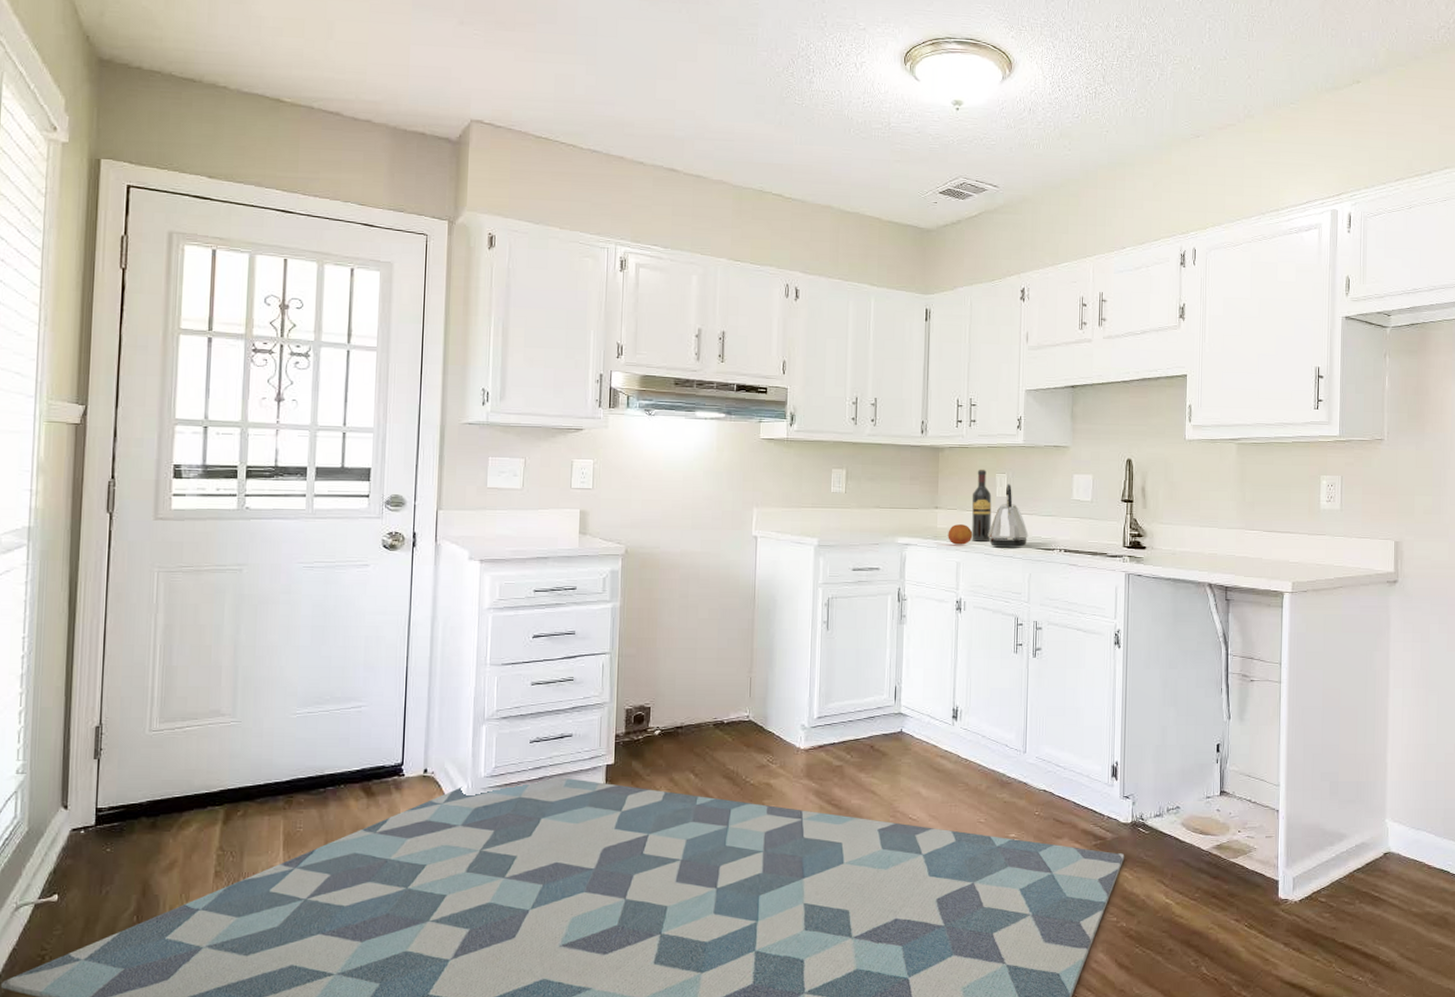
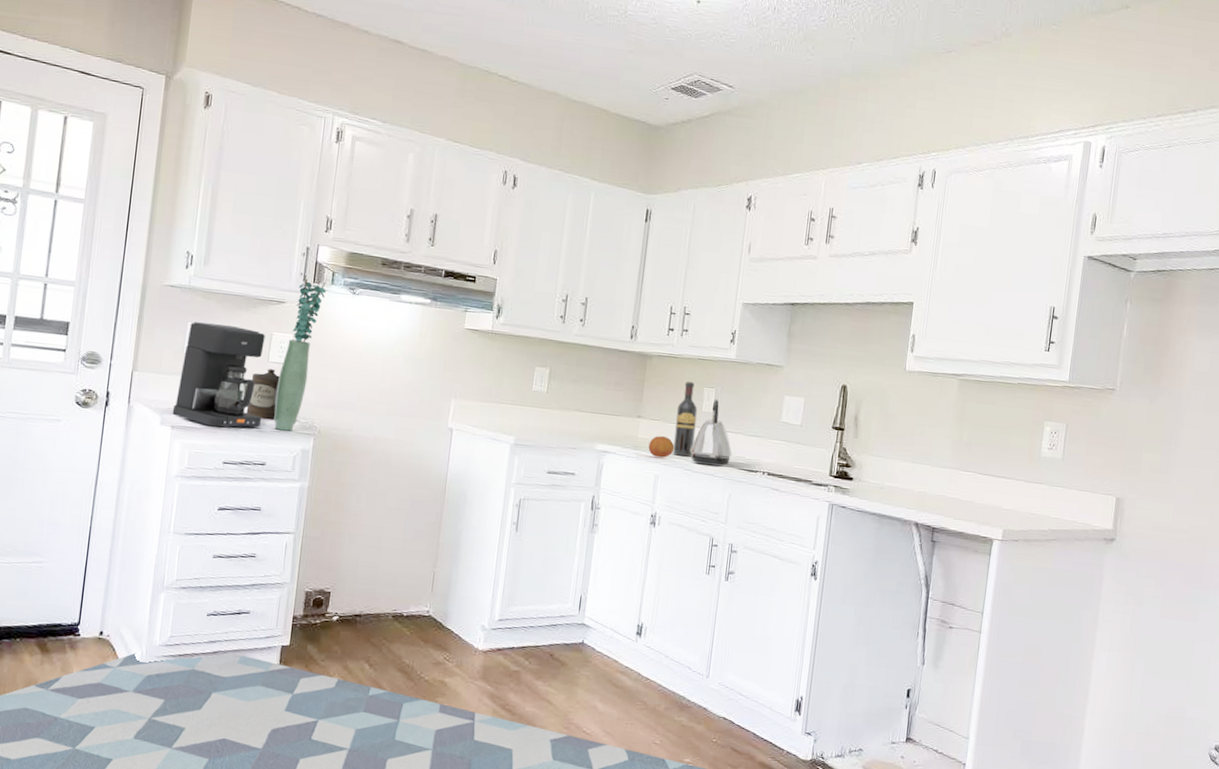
coffee maker: none [480,456,569,557] -> present [172,322,265,428]
canister: none [553,495,584,544] -> present [246,369,280,419]
vase: none [580,401,623,554] -> present [274,275,327,431]

